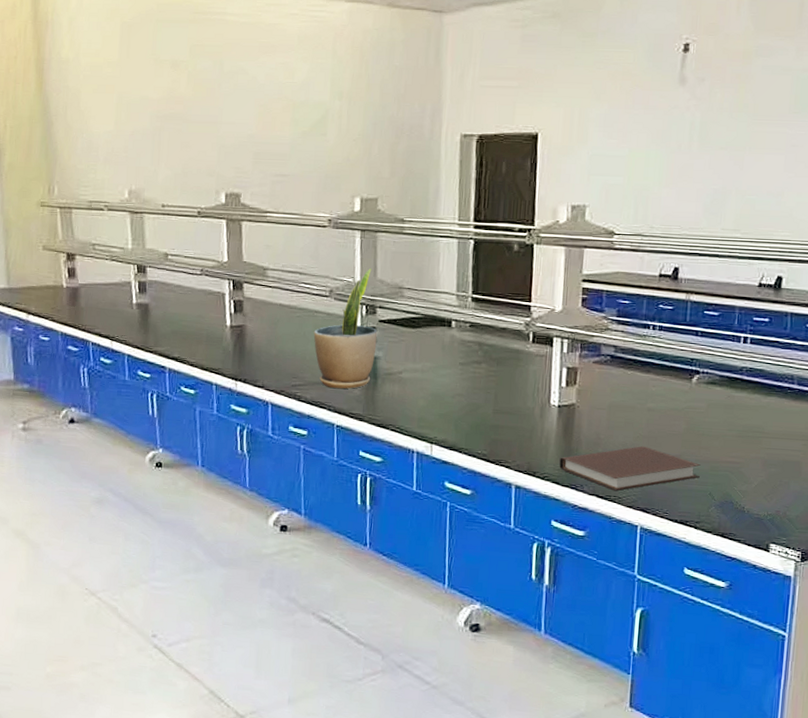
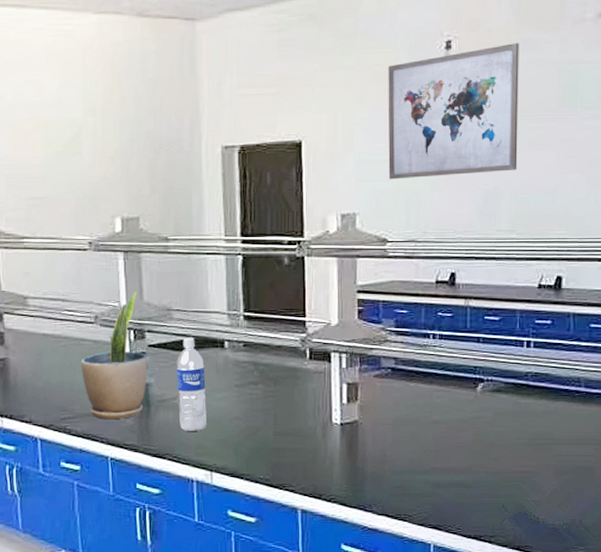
water bottle: none [403,316,432,405] -> present [176,338,206,431]
notebook: present [559,446,701,491] -> none [346,461,491,510]
wall art: none [620,49,756,175] -> present [388,43,519,179]

